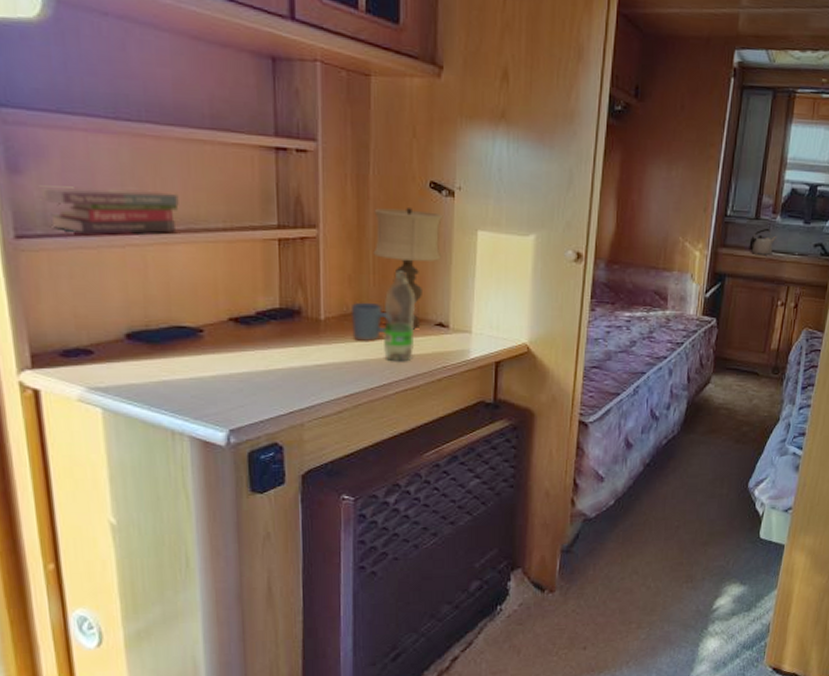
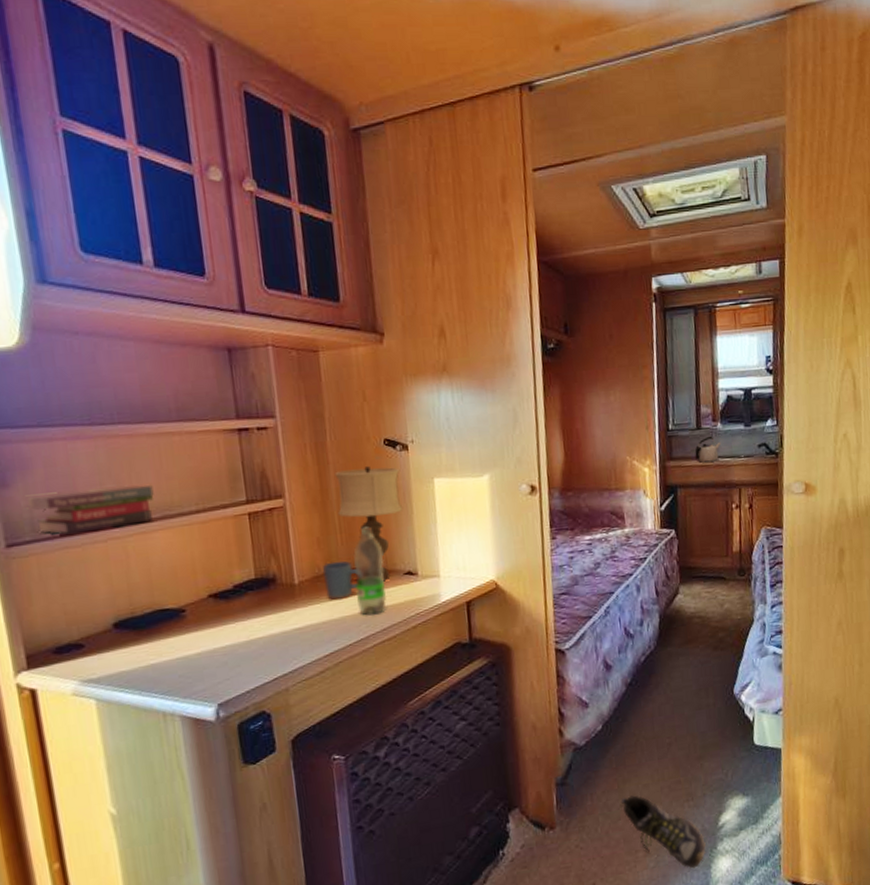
shoe: none [622,570,698,645] -> present [620,795,707,869]

